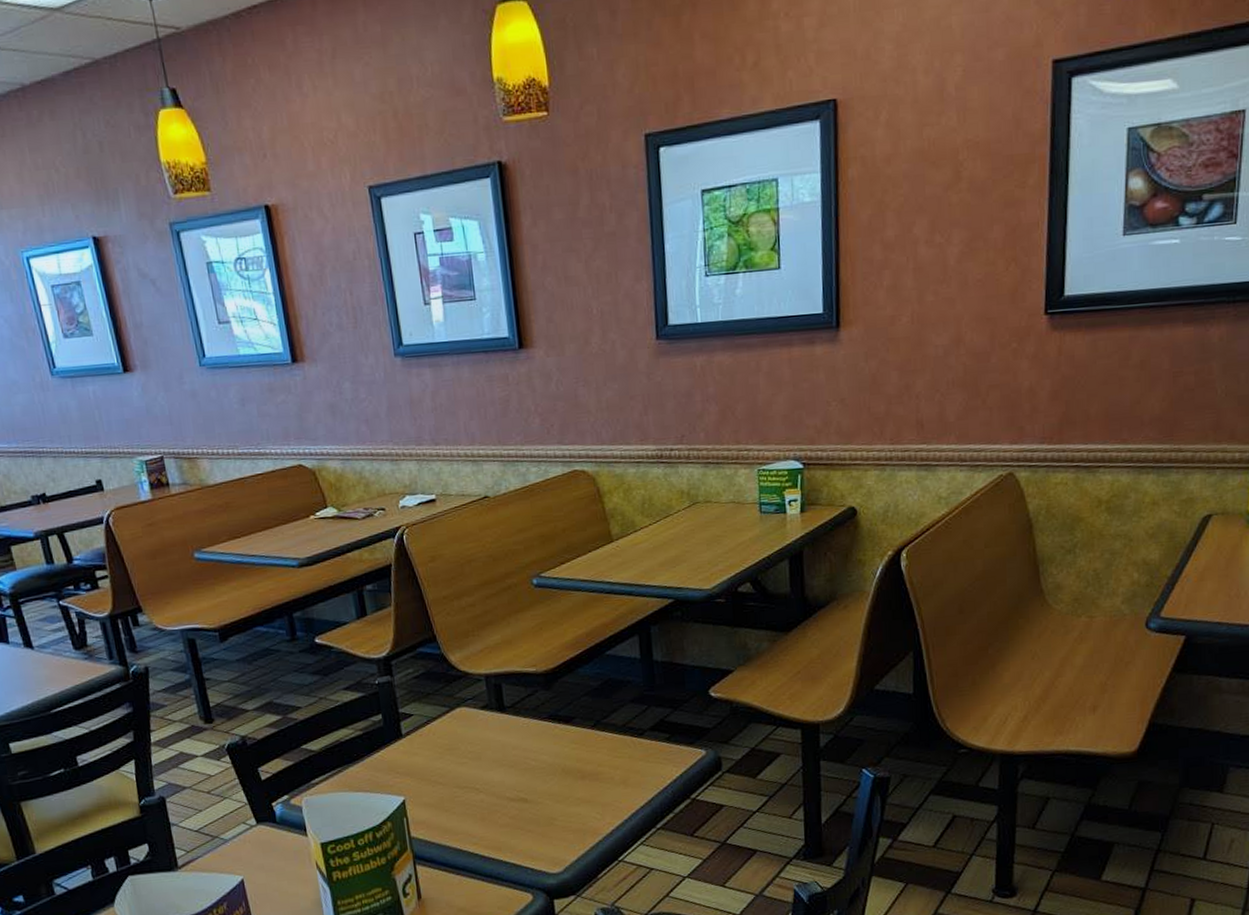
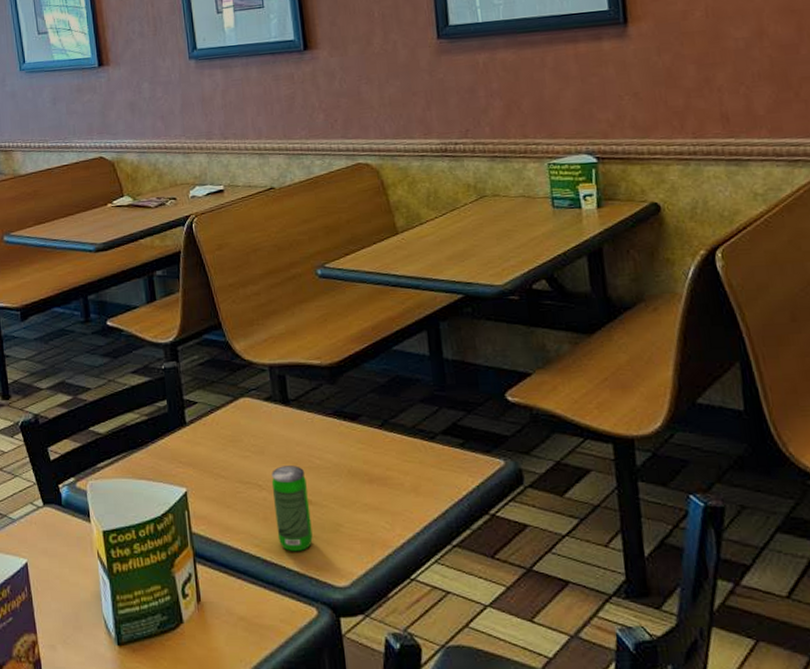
beverage can: none [488,768,529,847] -> present [271,466,313,552]

